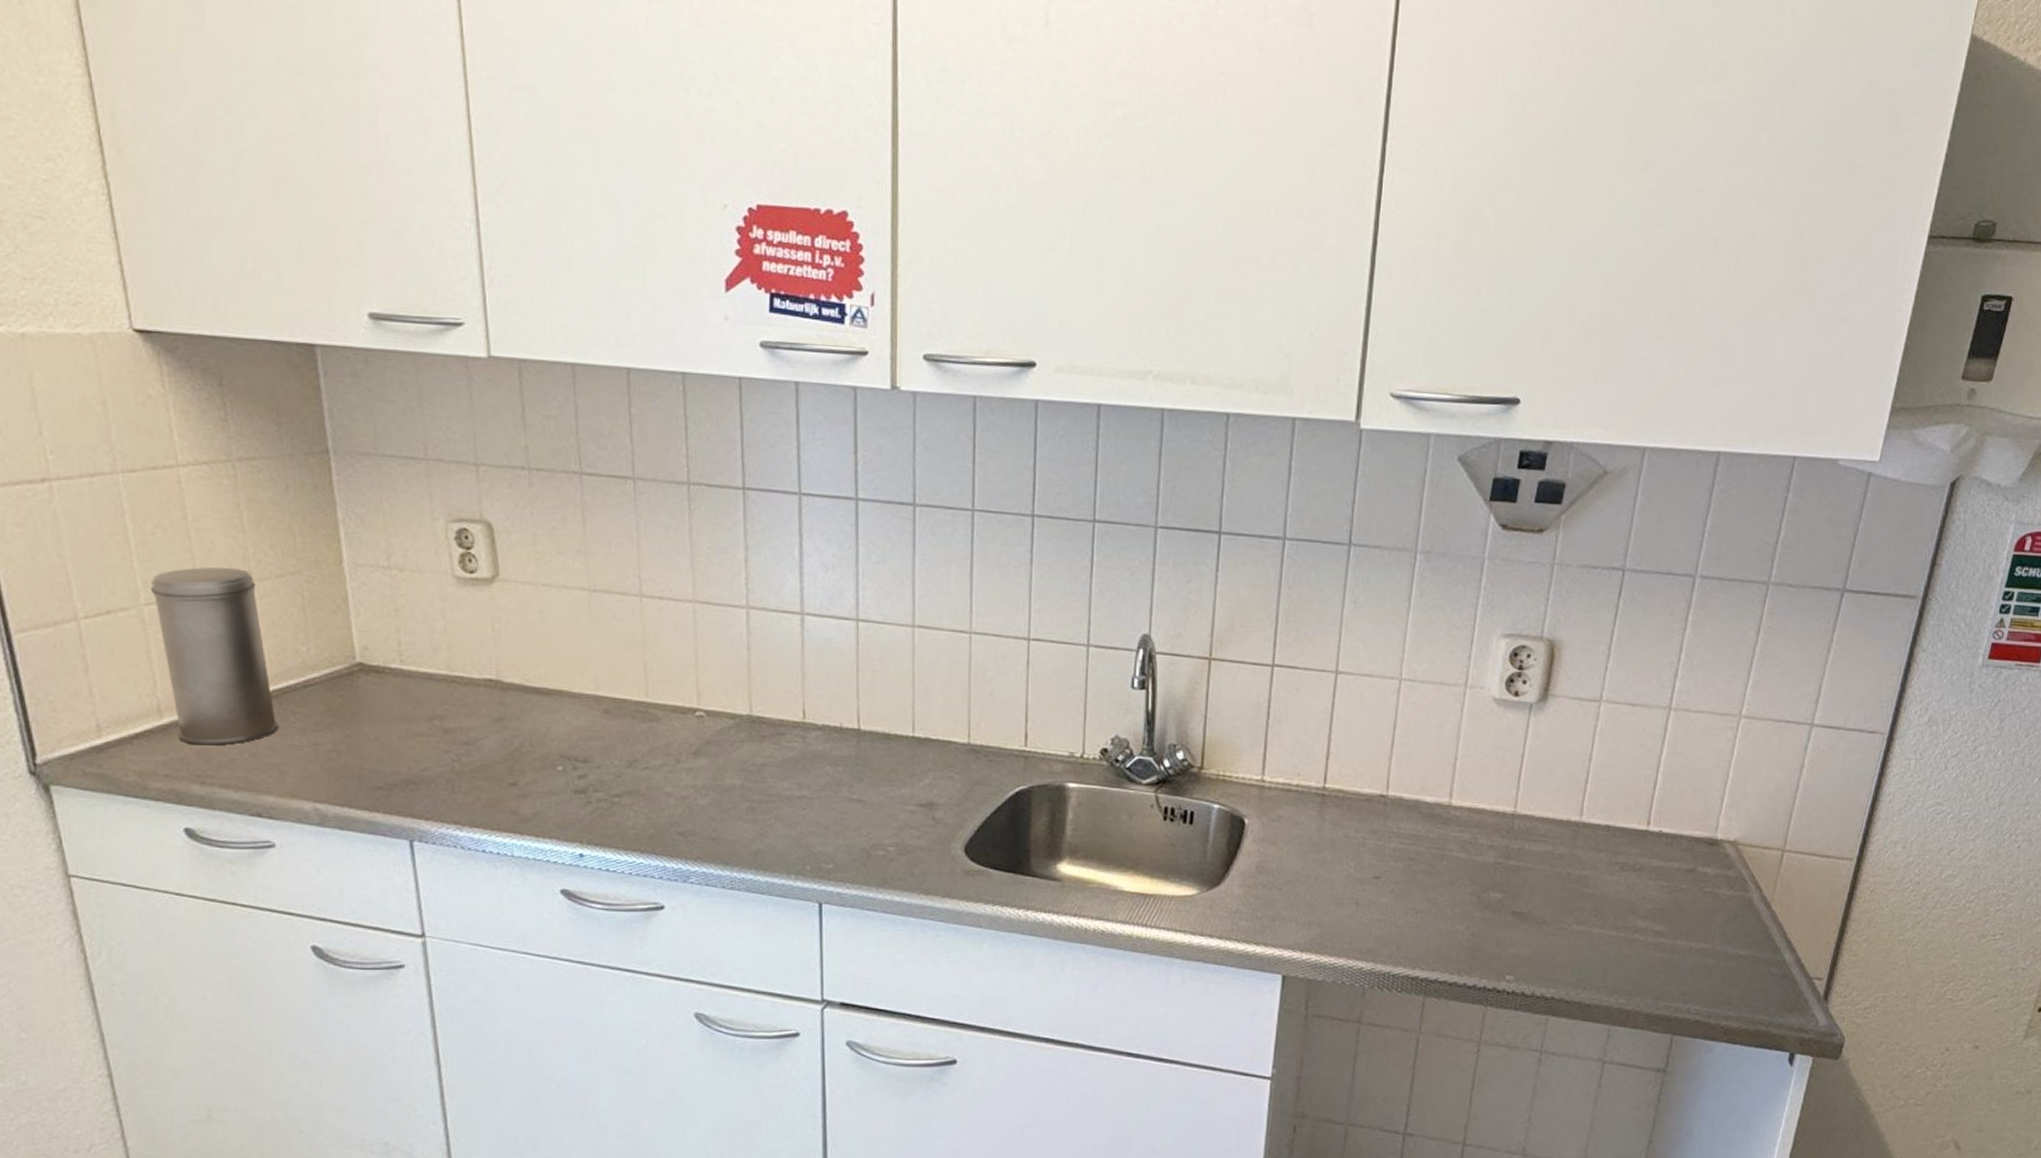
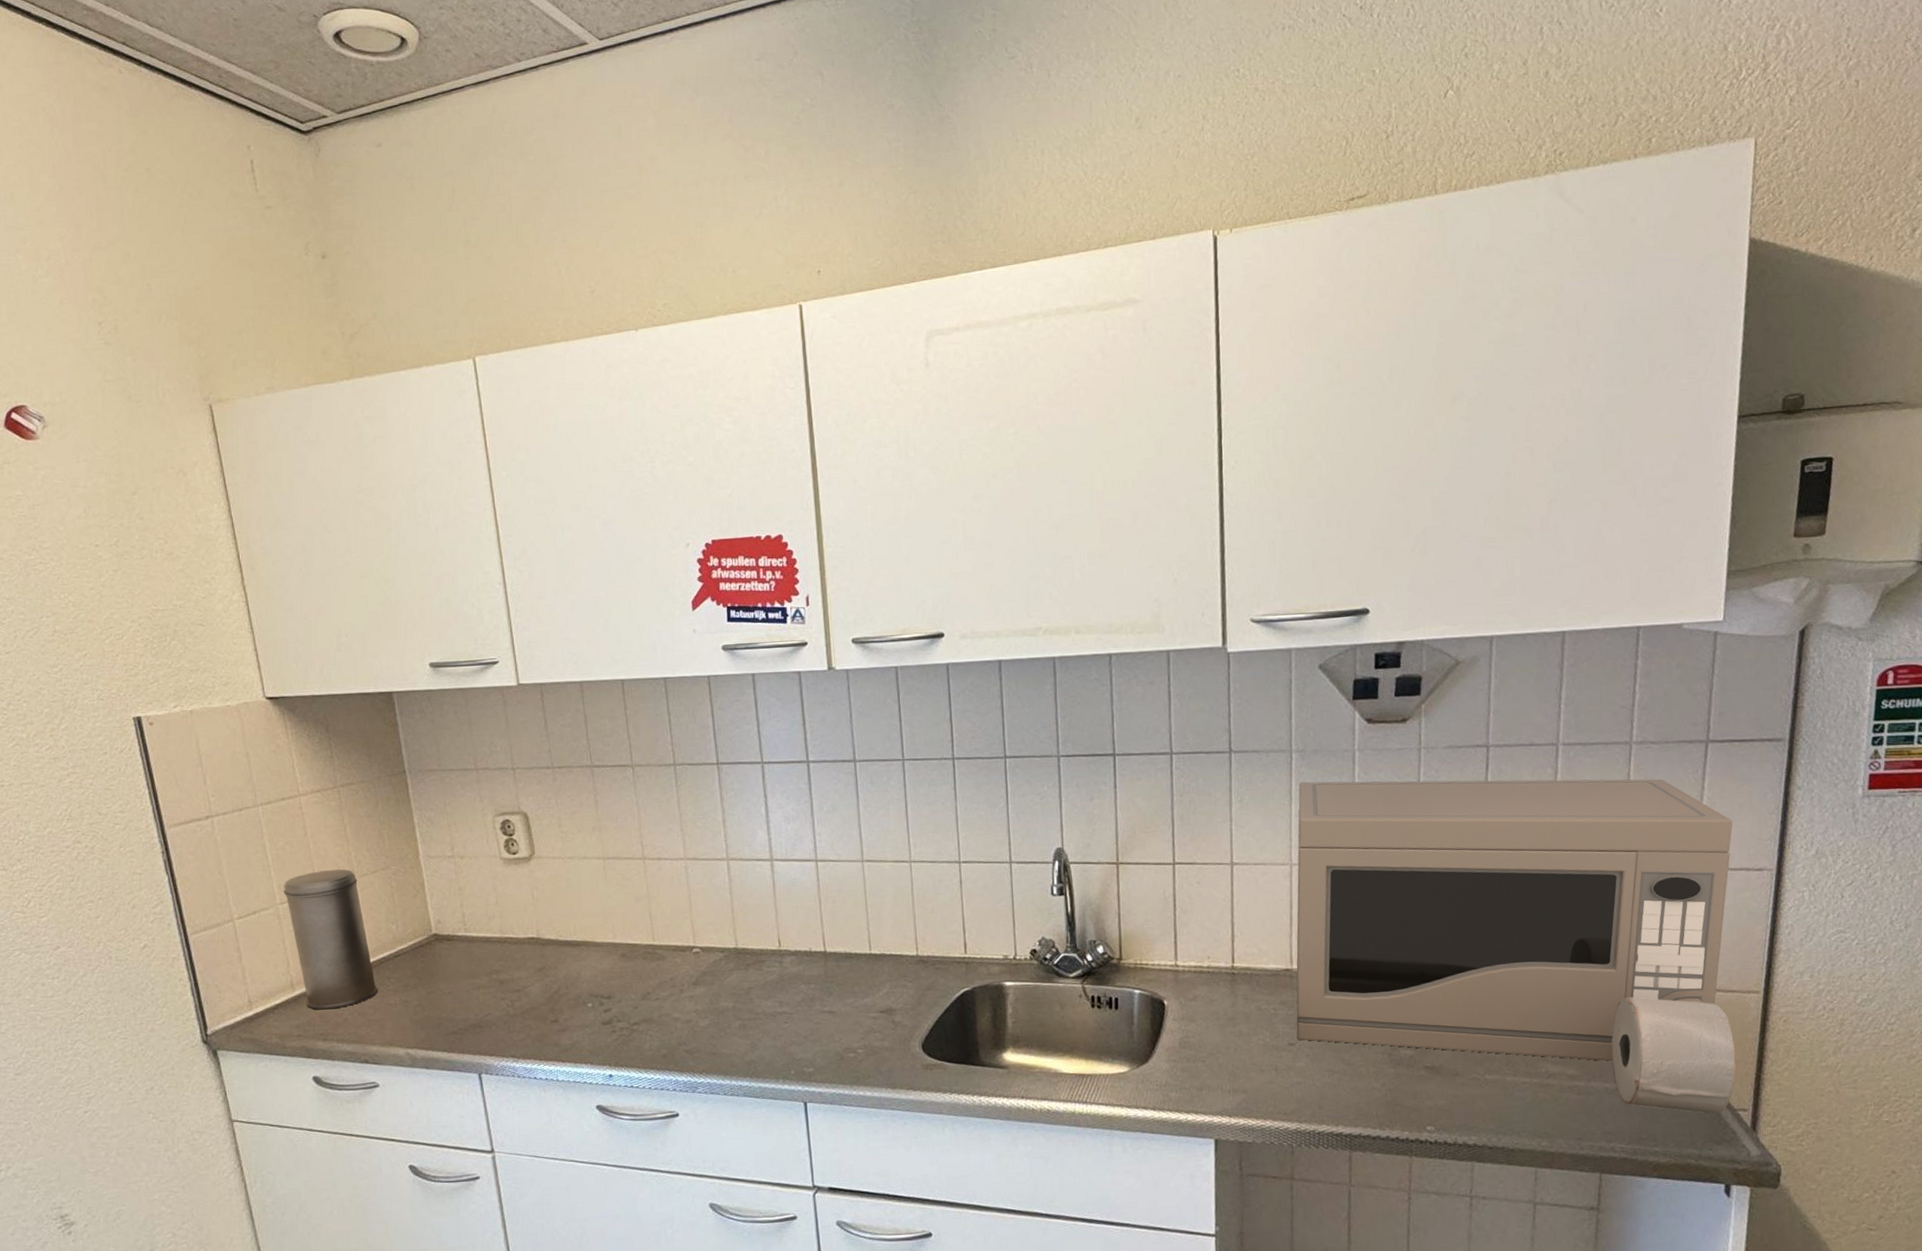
microwave: none [1383,587,1855,920] -> present [1296,779,1733,1062]
paper towel: none [1699,855,1821,981] -> present [1611,997,1737,1114]

